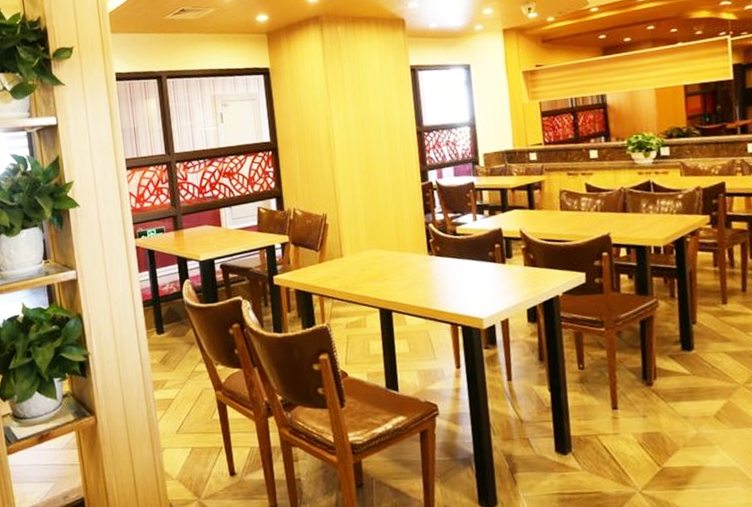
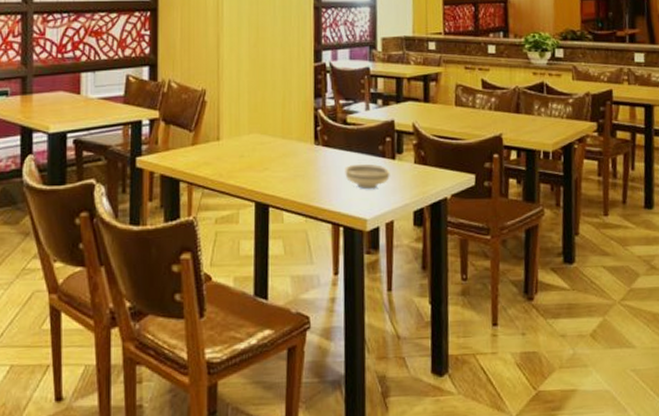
bowl: none [458,269,502,292] -> present [345,163,390,189]

